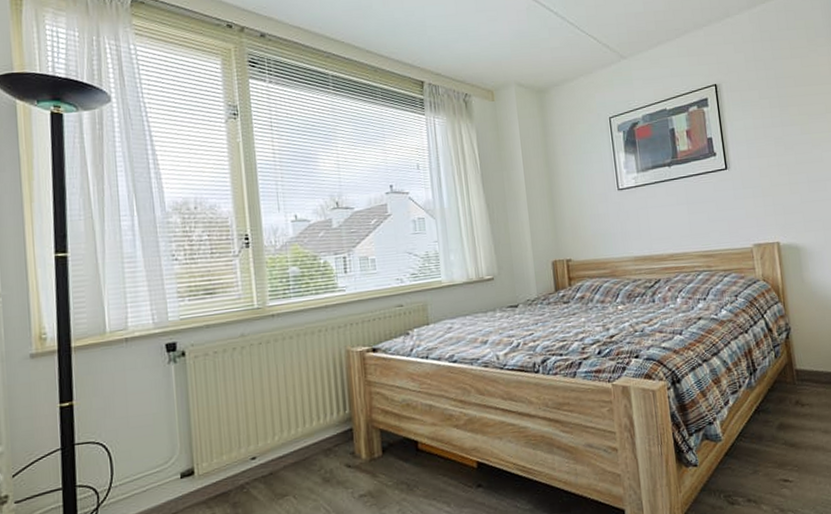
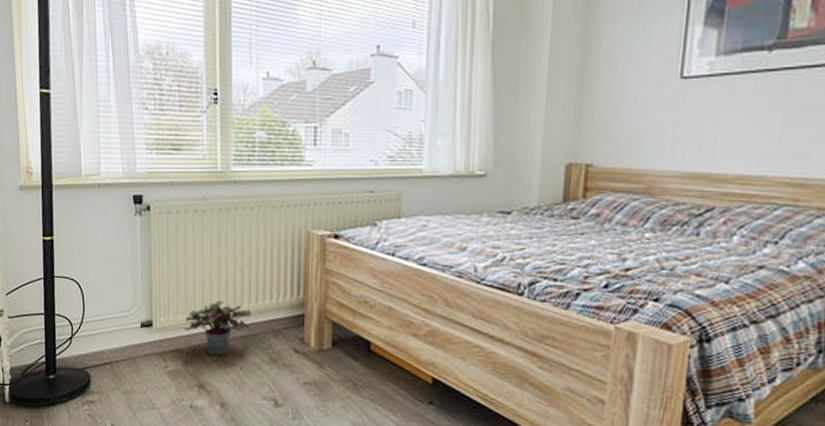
potted plant: none [228,432,301,491] -> present [182,300,252,356]

